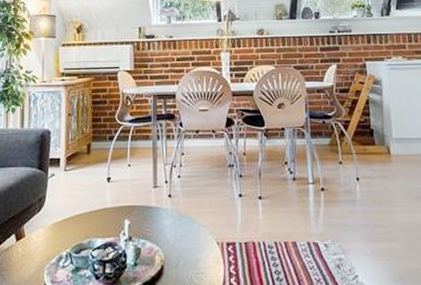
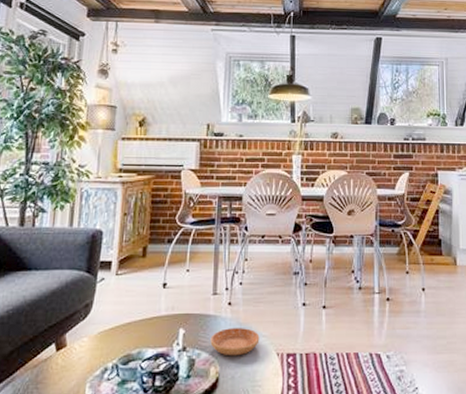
saucer: none [154,219,200,246] -> present [210,328,260,356]

